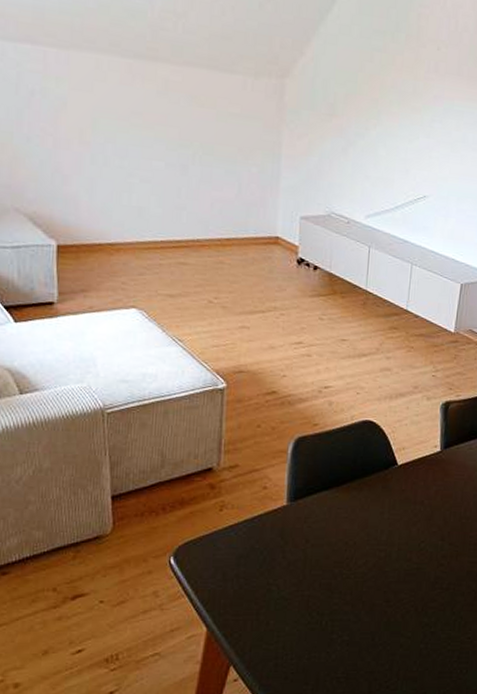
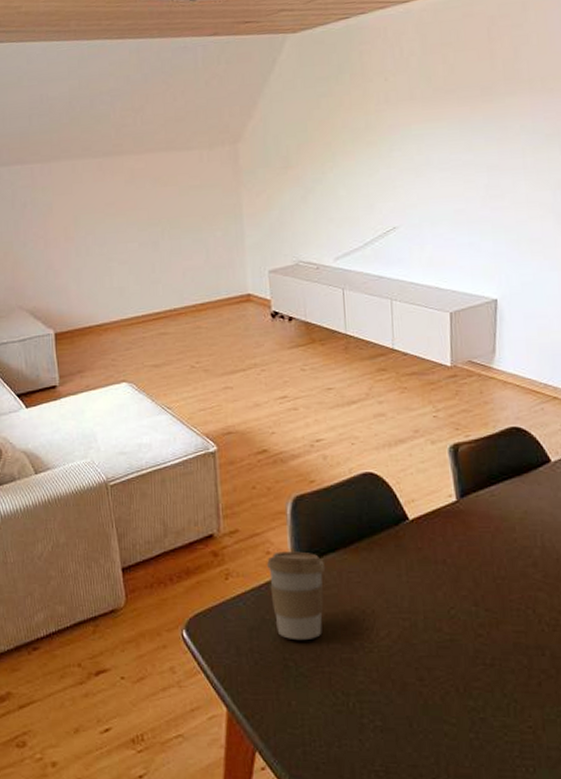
coffee cup: none [261,487,318,568] -> present [266,551,326,641]

